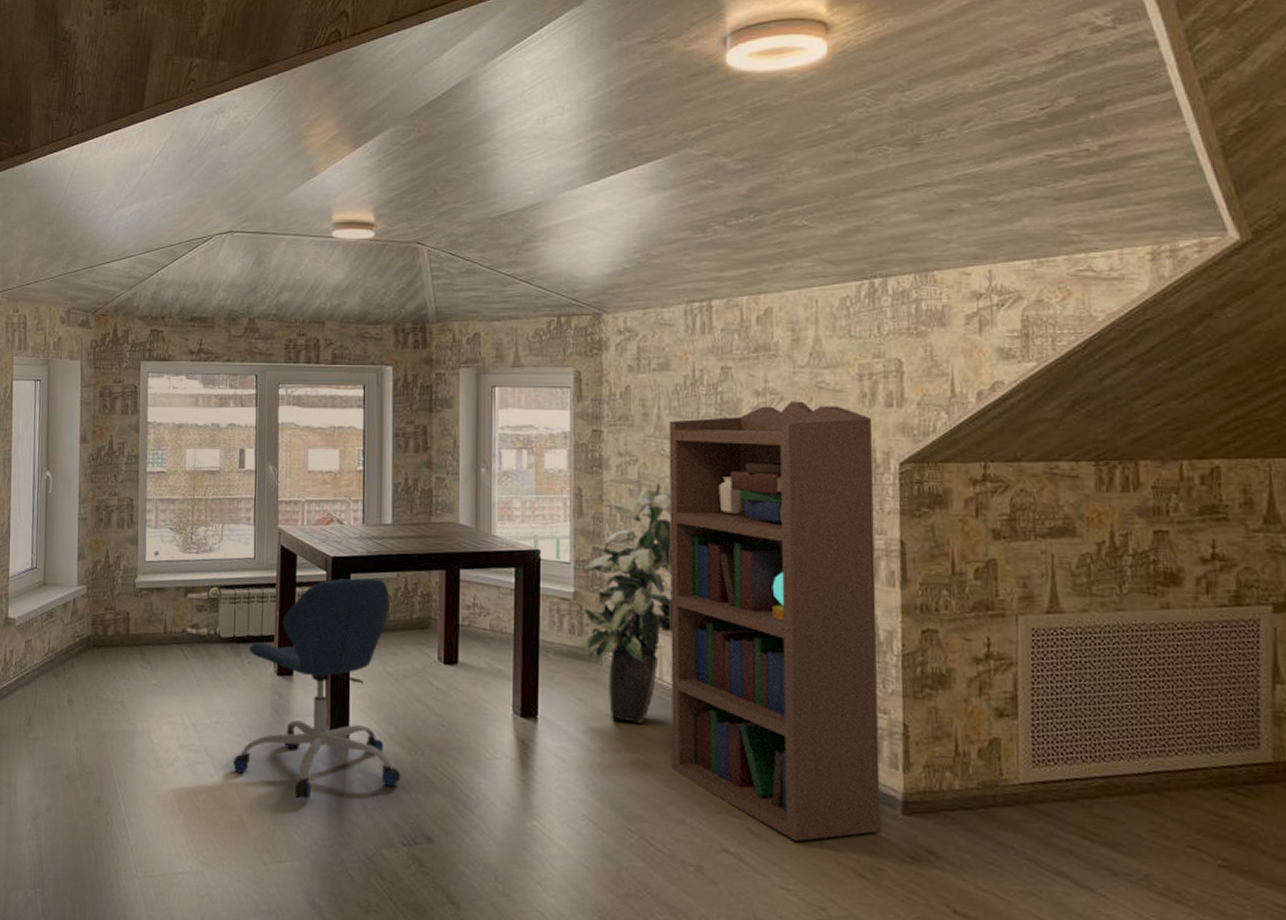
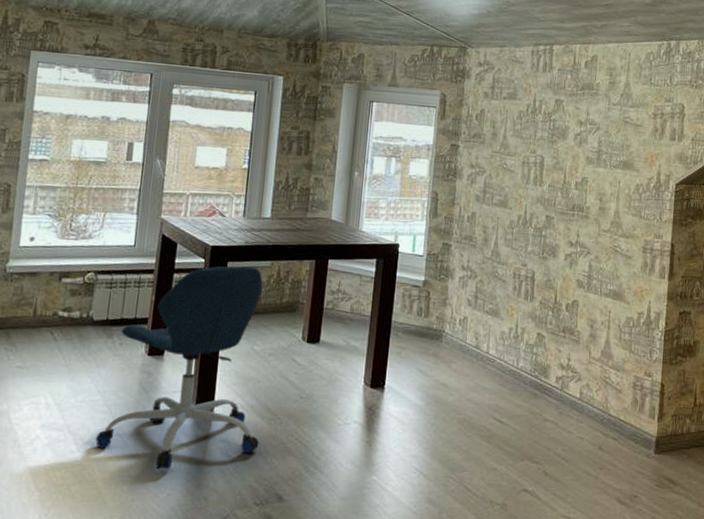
indoor plant: present [582,475,672,724] -> none [427,183,509,390]
bookshelf: present [669,402,881,841] -> none [490,132,660,479]

